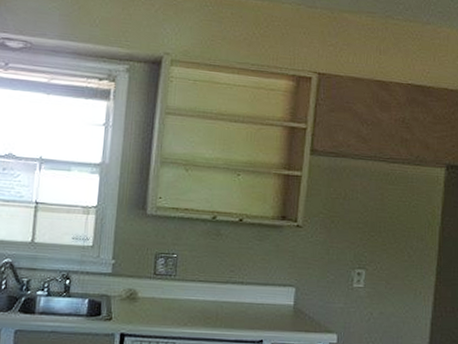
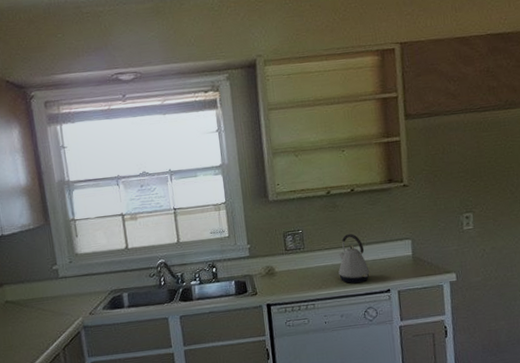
kettle: none [209,269,244,327] -> present [338,234,370,284]

